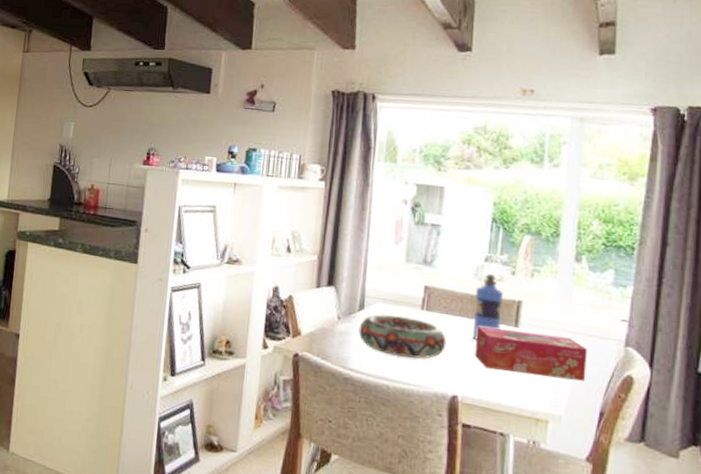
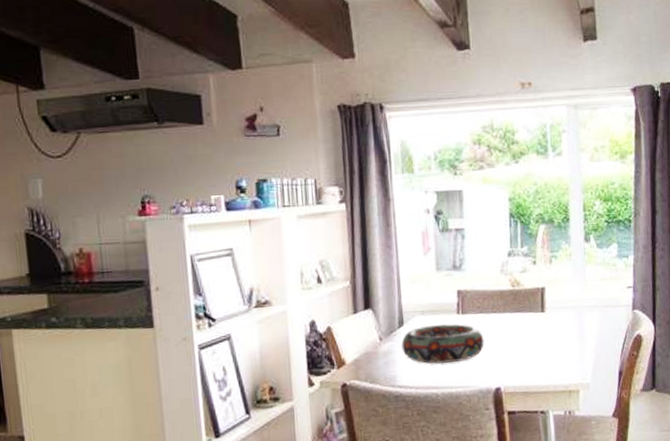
water bottle: present [472,273,504,341] -> none [504,266,530,333]
tissue box: present [475,326,587,381] -> none [509,312,605,356]

